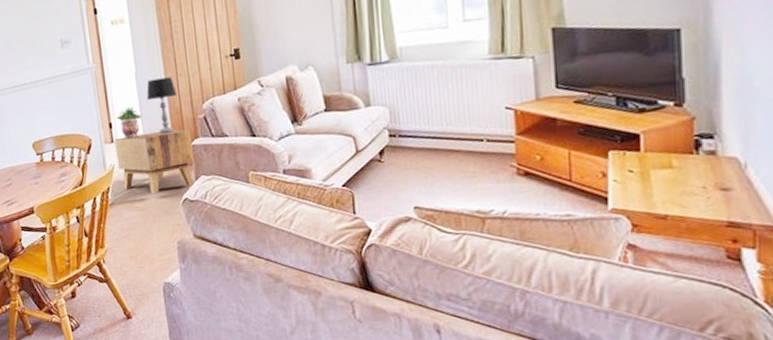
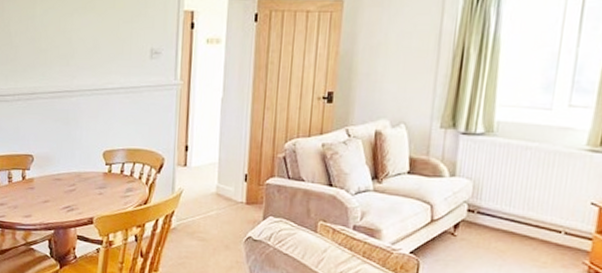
side table: present [114,129,194,193] -> none [186,162,267,226]
potted plant: present [116,106,142,138] -> none [194,132,221,165]
table lamp: present [146,77,177,135] -> none [229,108,261,168]

